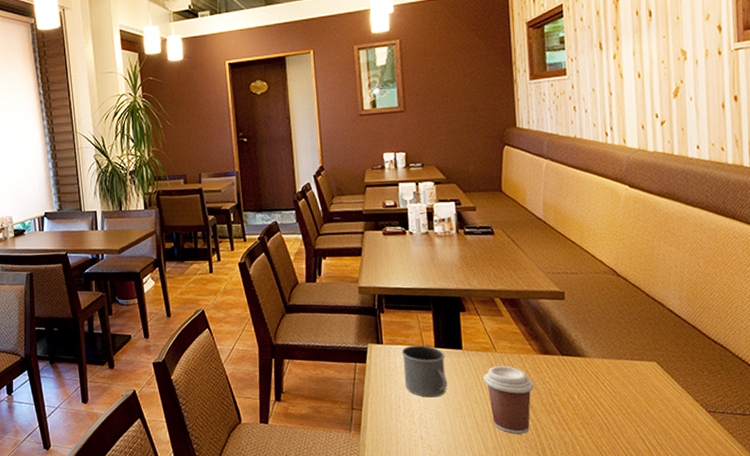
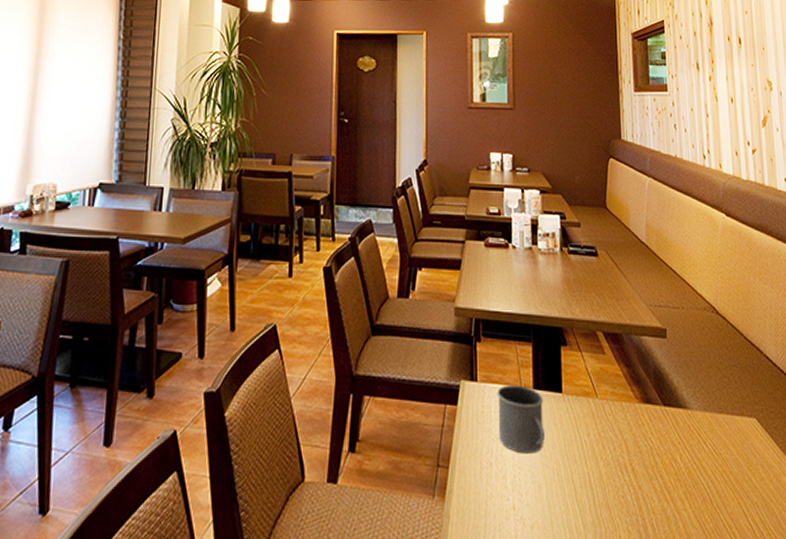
coffee cup: present [483,366,534,434] -> none [583,416,636,505]

